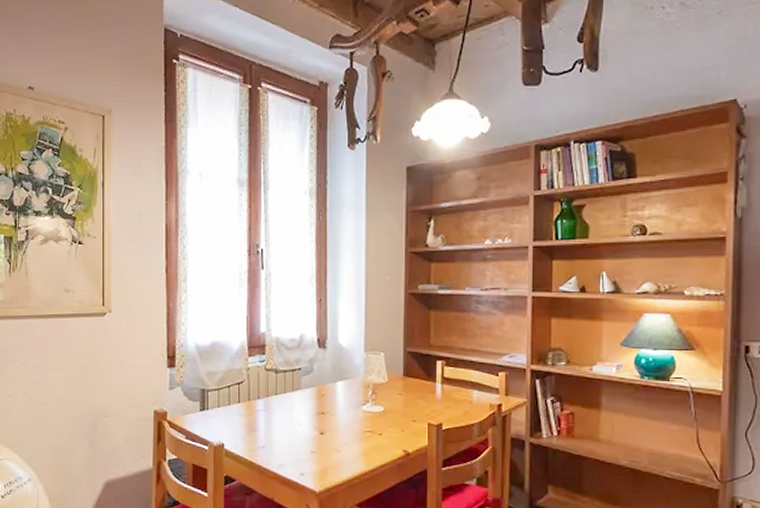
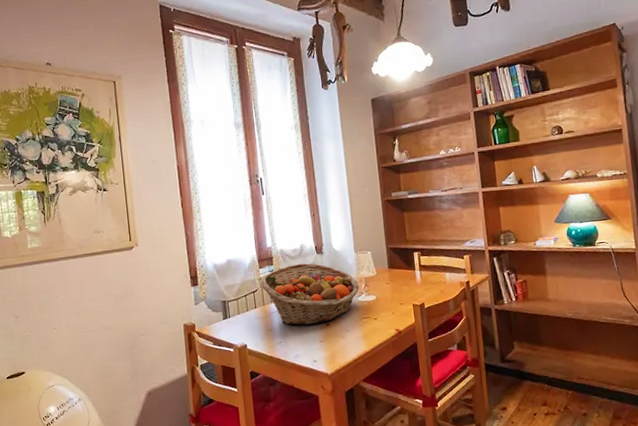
fruit basket: none [248,356,365,431] -> present [260,263,359,326]

